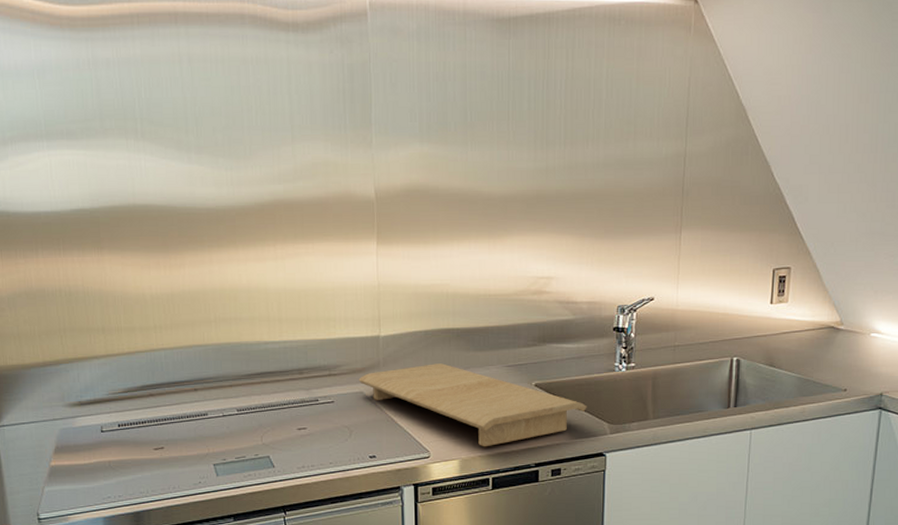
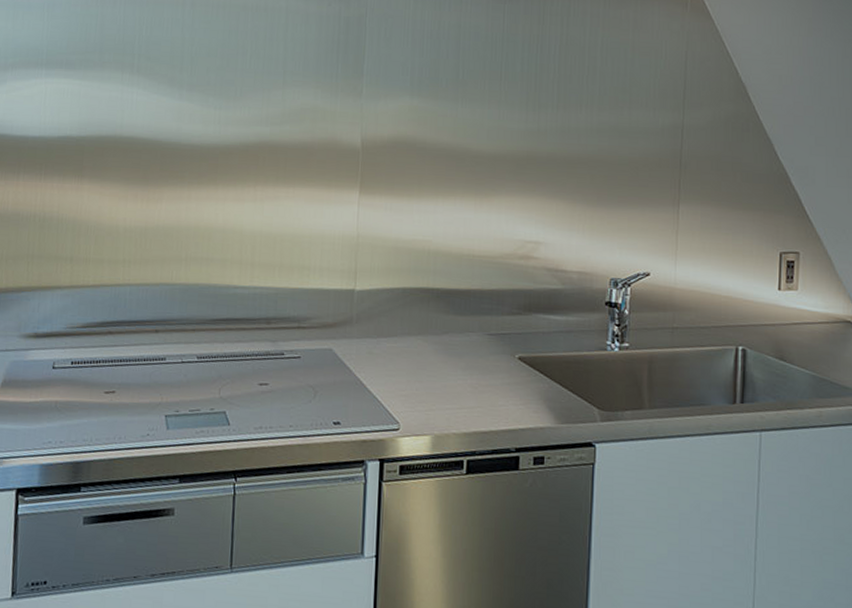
cutting board: present [358,363,587,447] -> none [328,325,575,424]

